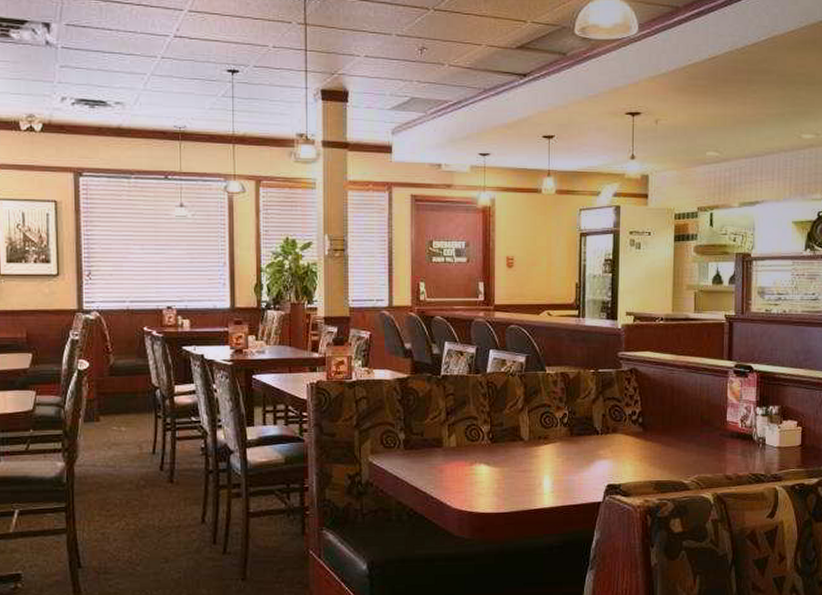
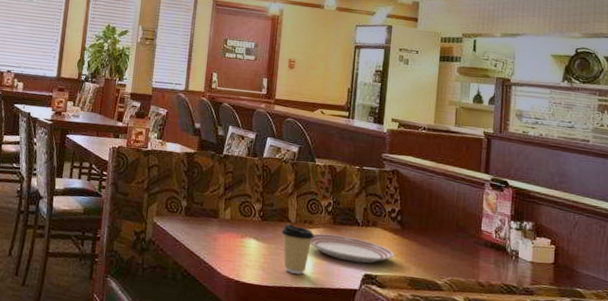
coffee cup: none [515,442,552,495] -> present [282,224,315,275]
dinner plate: none [547,447,638,474] -> present [310,233,395,263]

